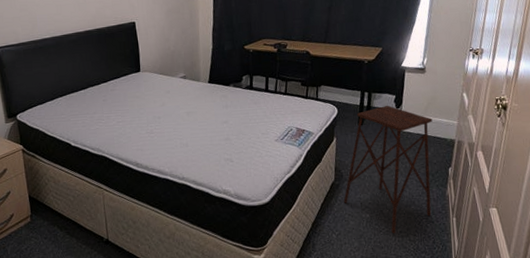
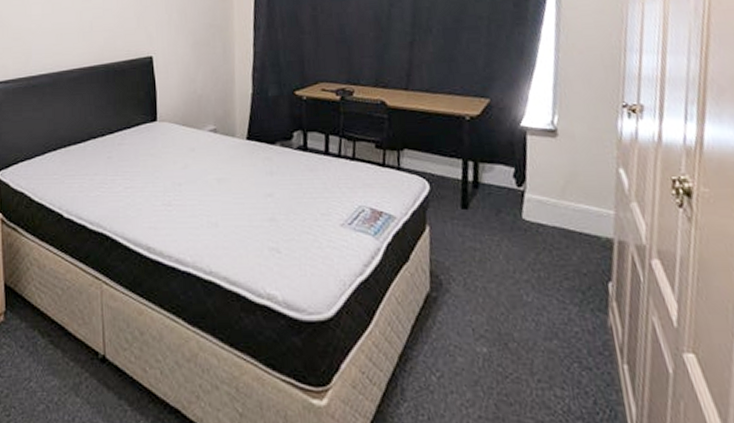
side table: present [344,106,433,233] -> none [445,182,587,382]

